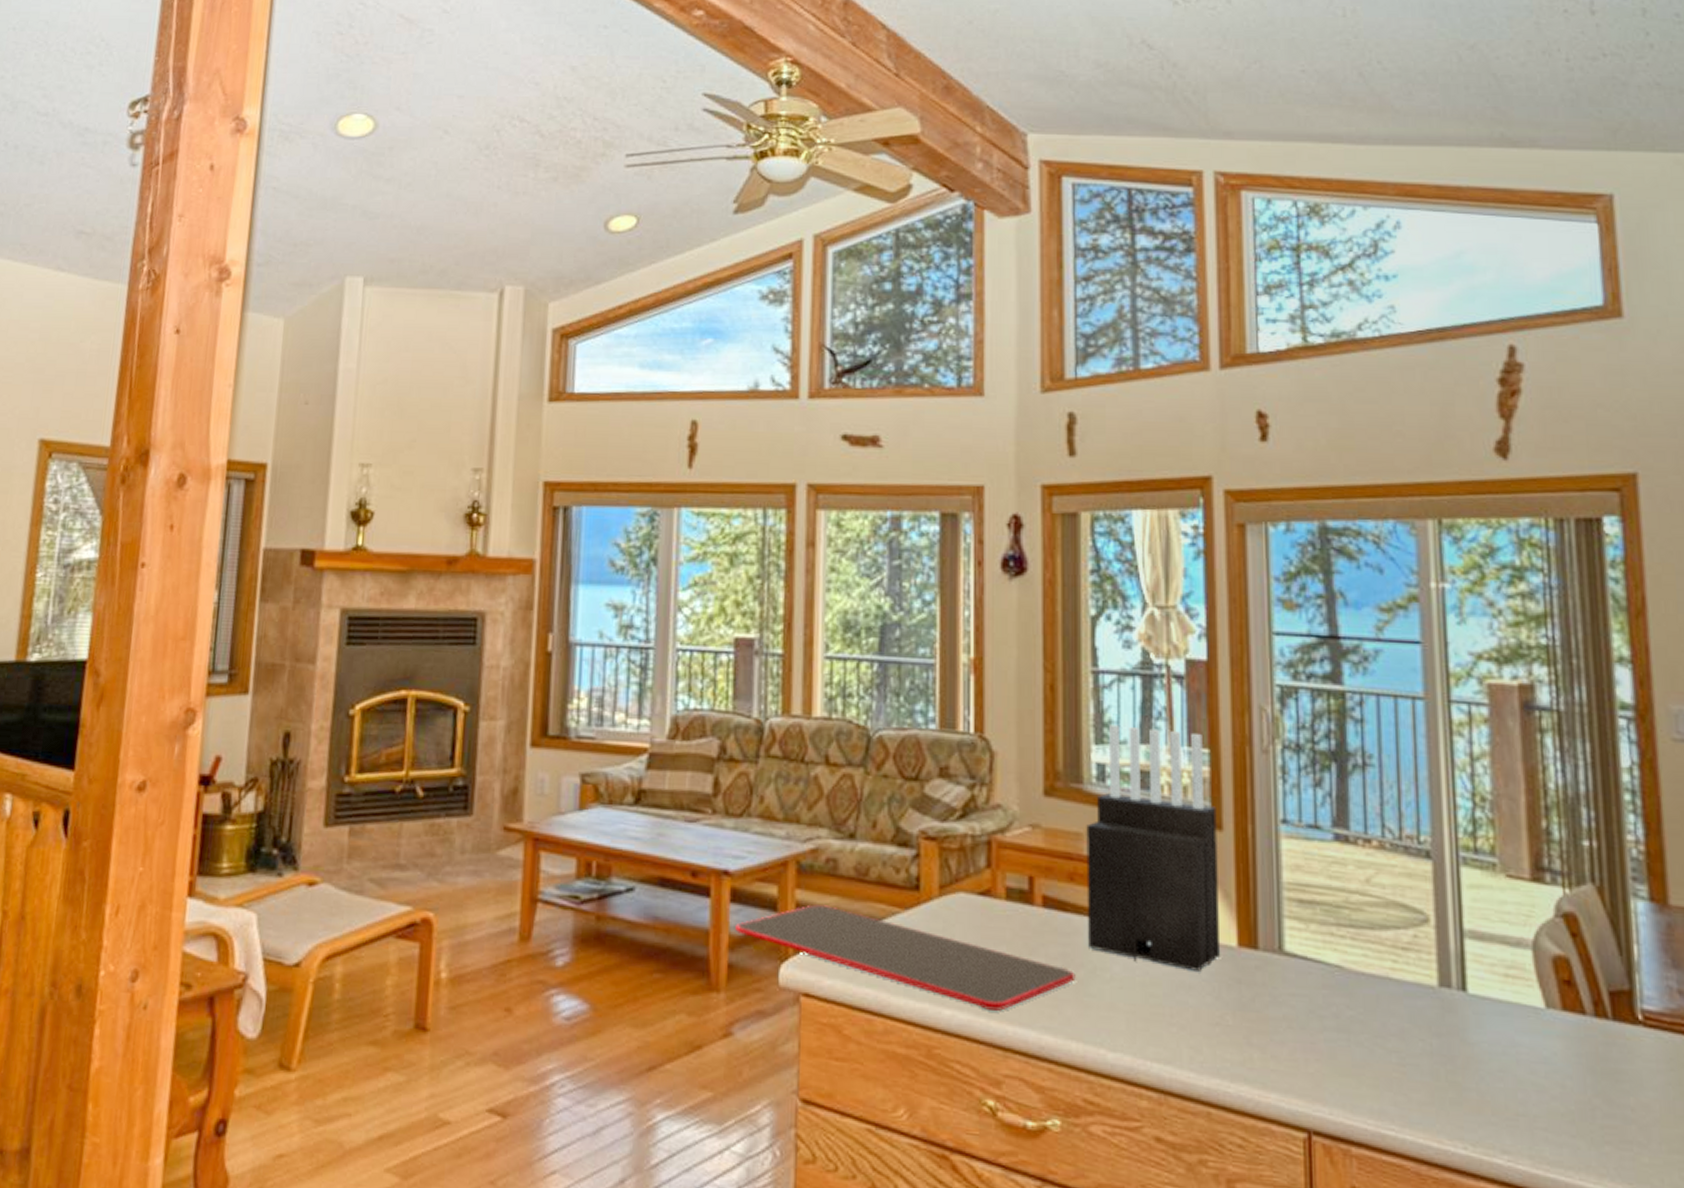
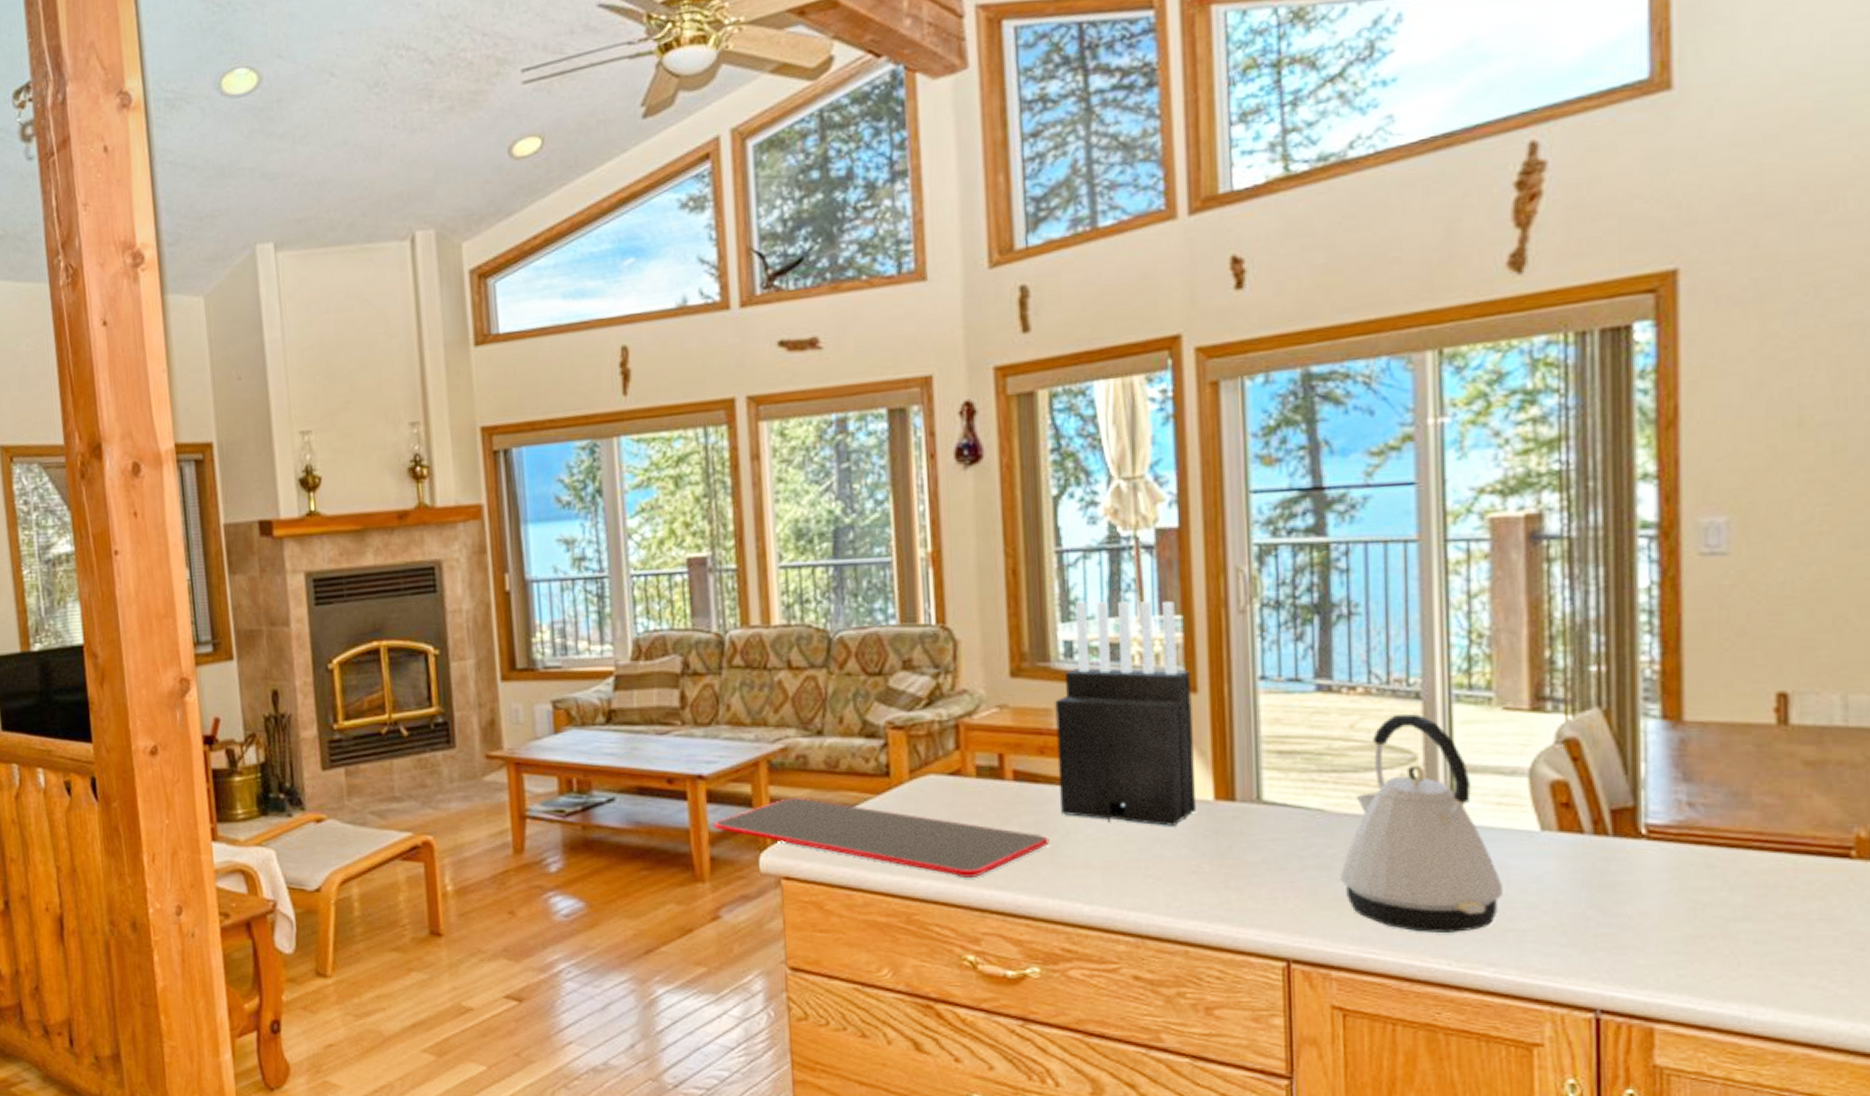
kettle: none [1359,872,1513,1113] -> present [1340,714,1503,932]

